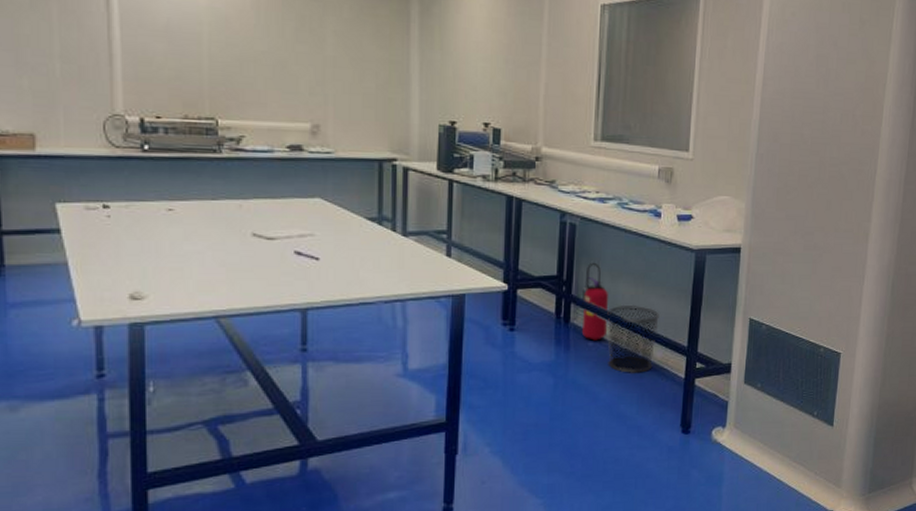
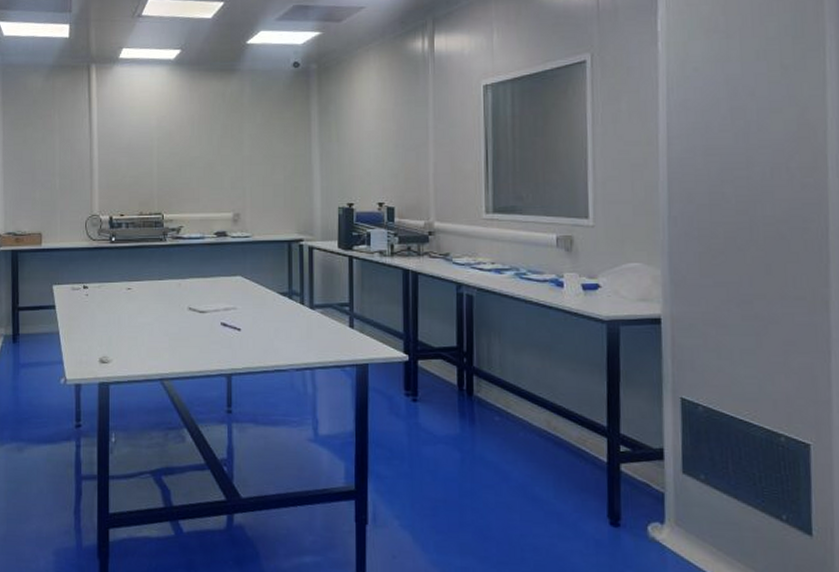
fire extinguisher: present [581,262,608,341] -> none [483,333,513,415]
waste bin: present [607,304,659,375] -> none [512,378,571,454]

